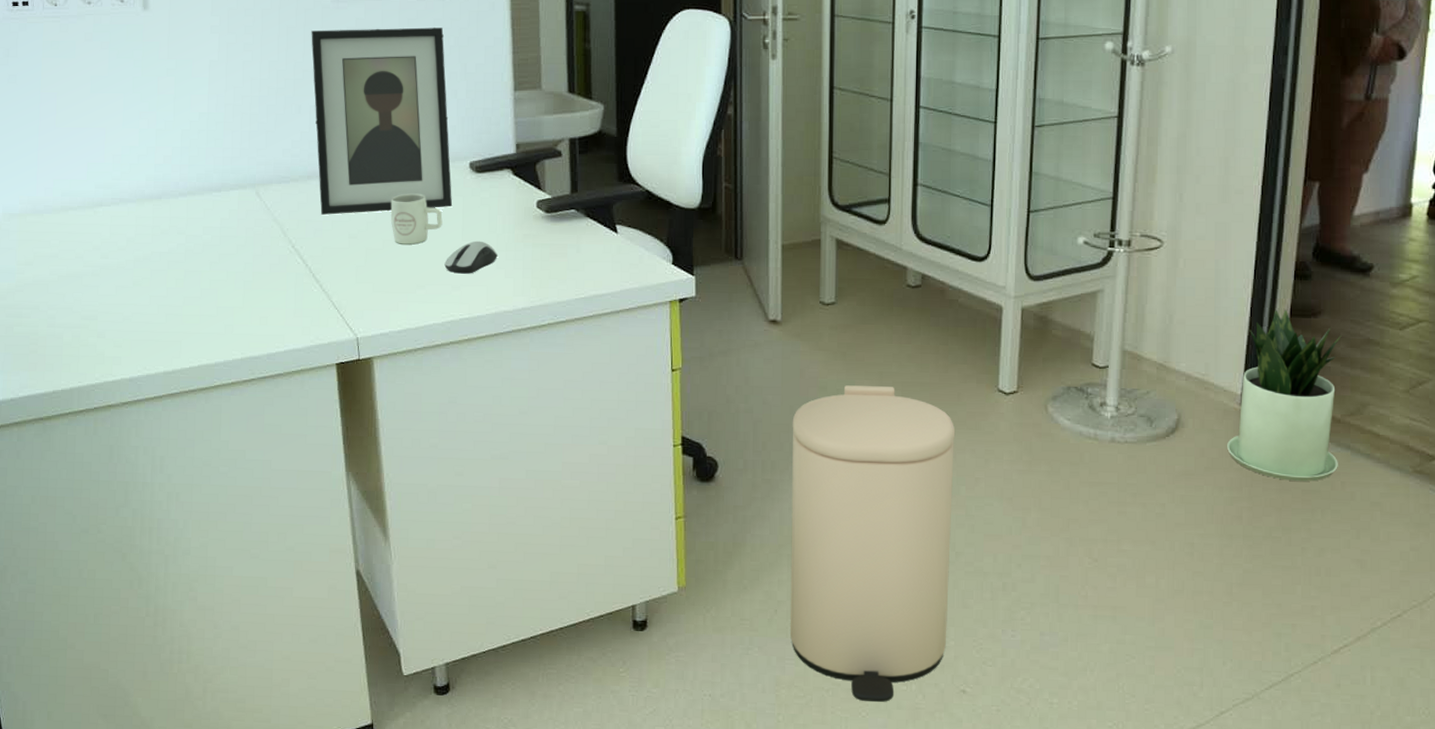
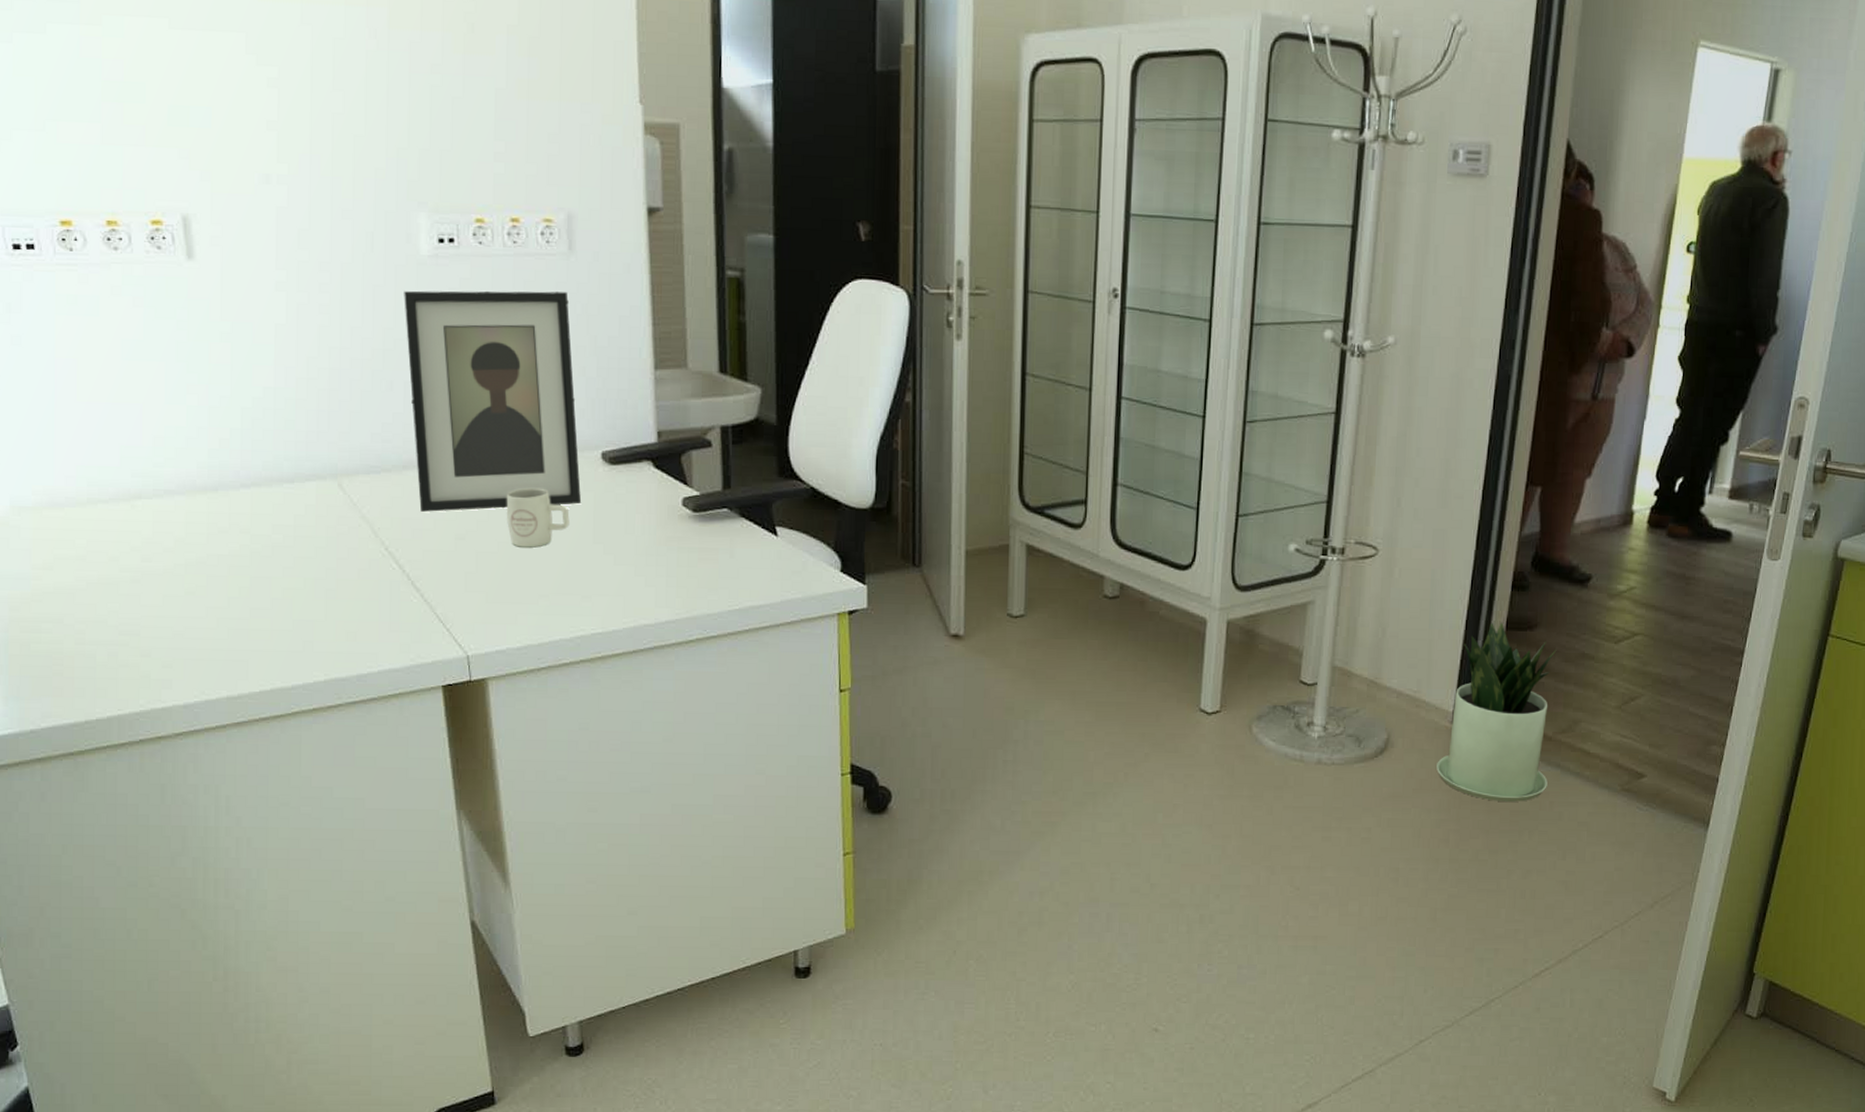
computer mouse: present [444,240,498,274] -> none [572,543,636,582]
pedal bin: present [789,385,956,702] -> none [969,706,1153,1044]

